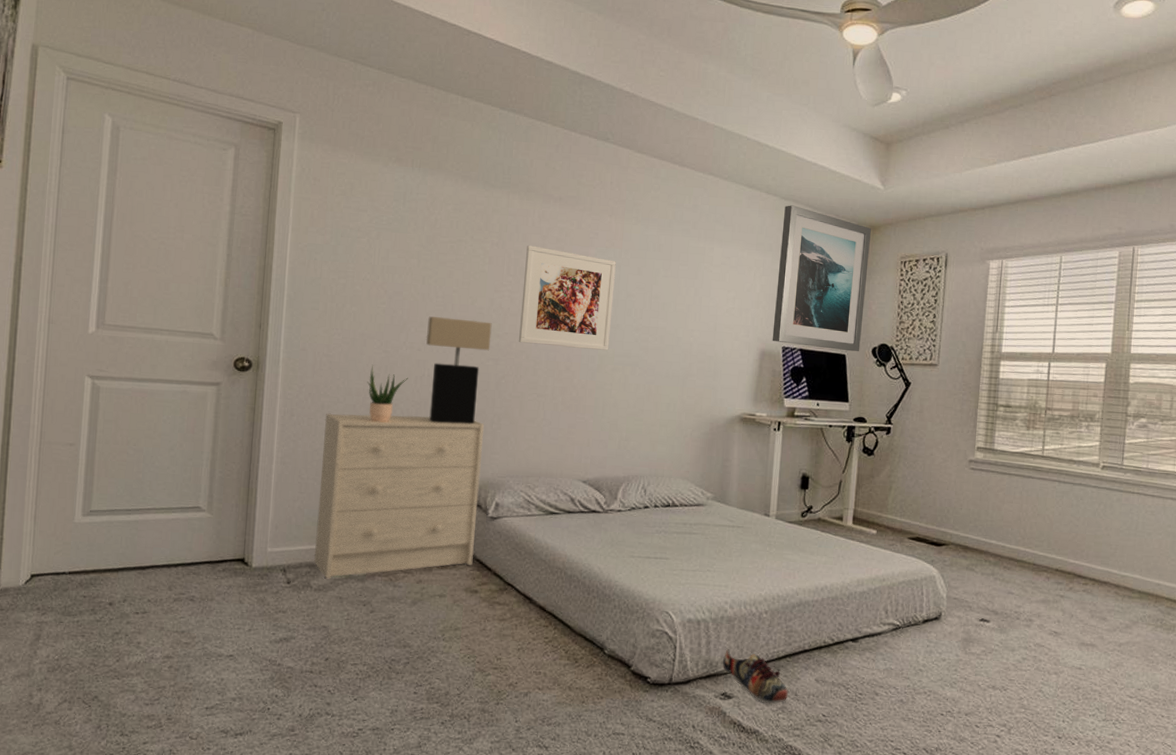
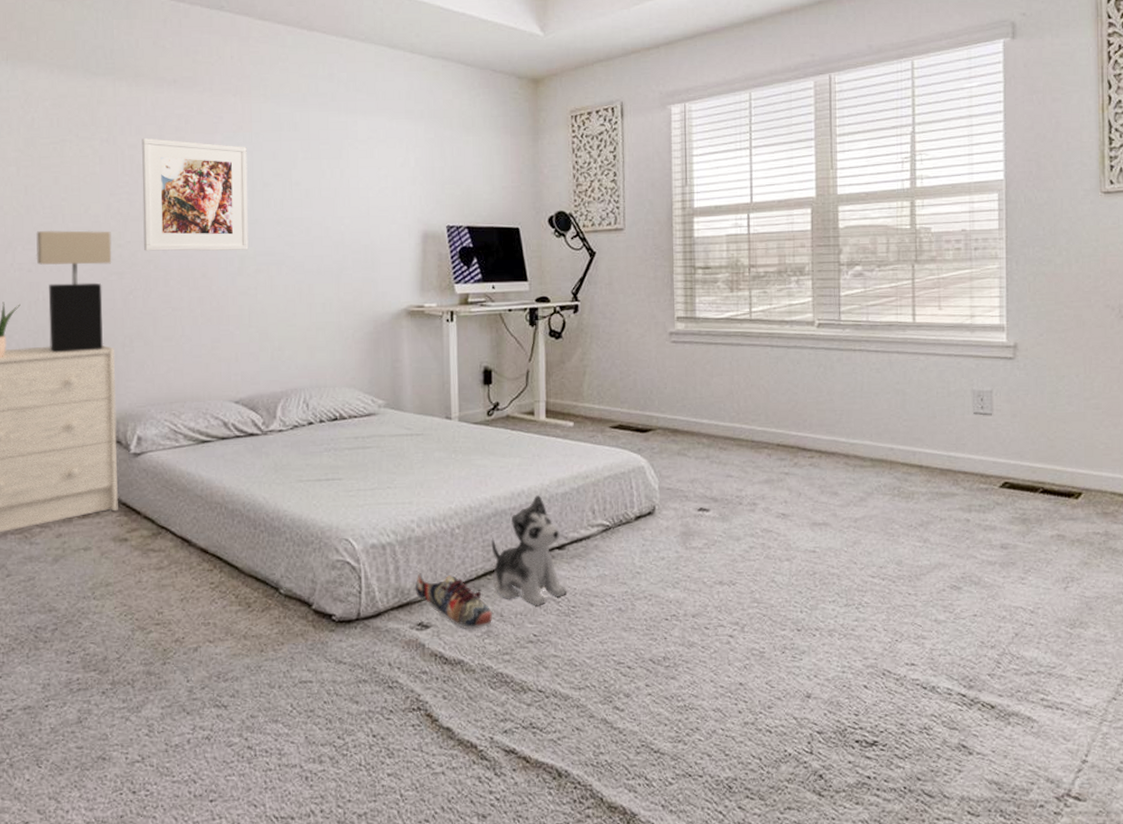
wall art: present [772,205,872,352] -> none [433,63,535,224]
plush toy: none [793,591,857,690] -> present [491,494,567,606]

